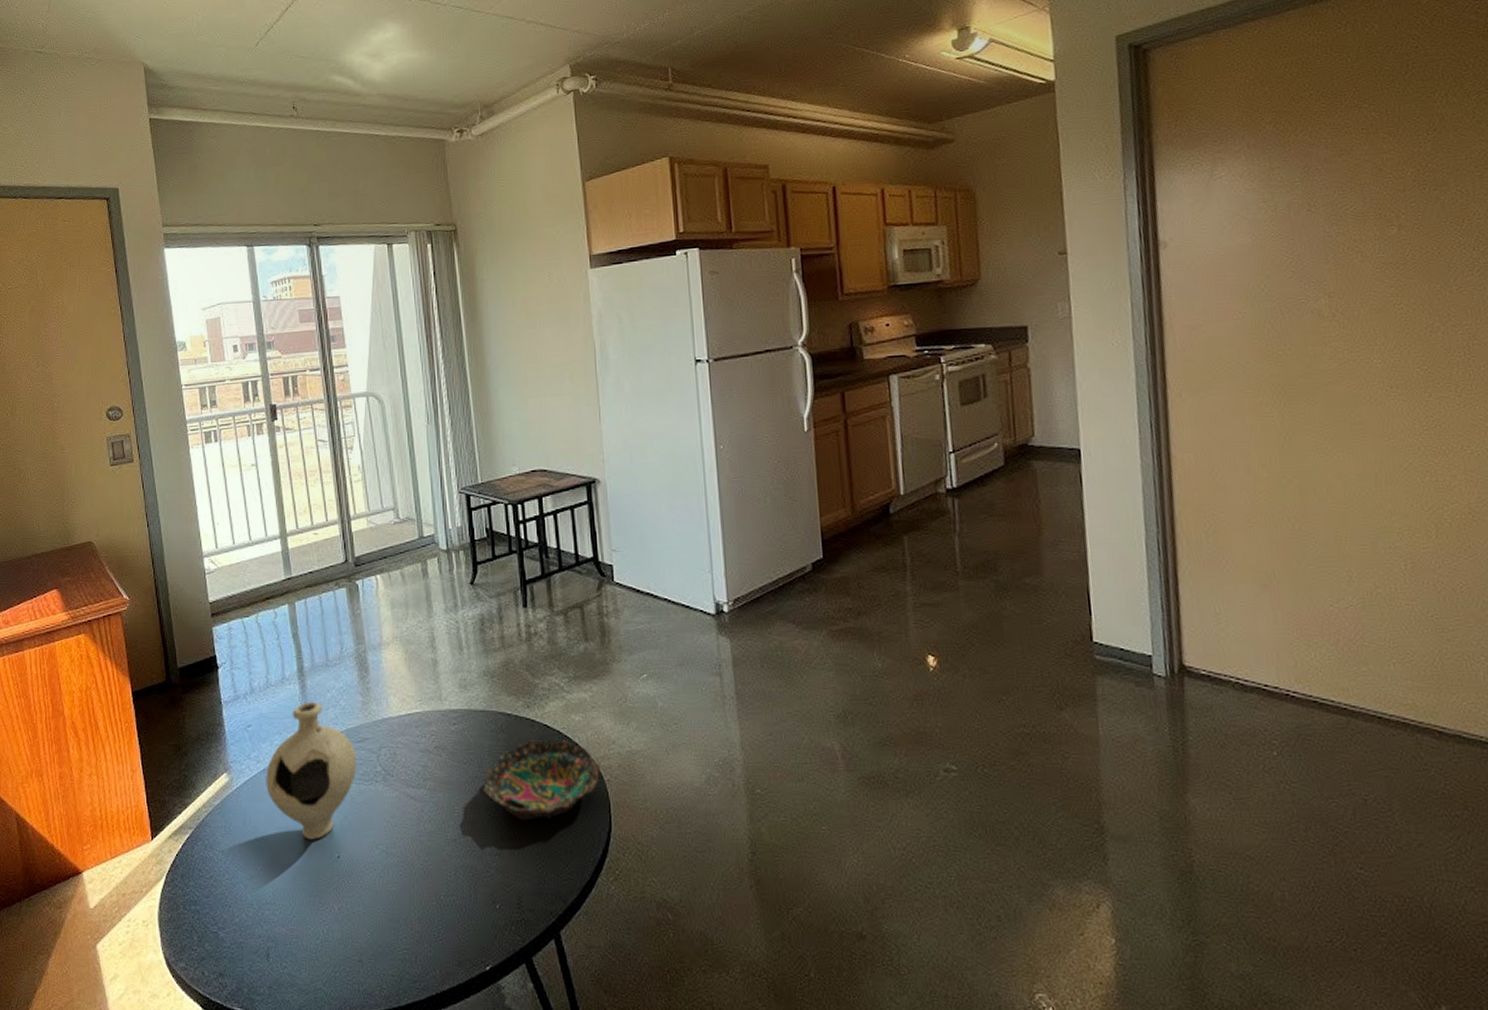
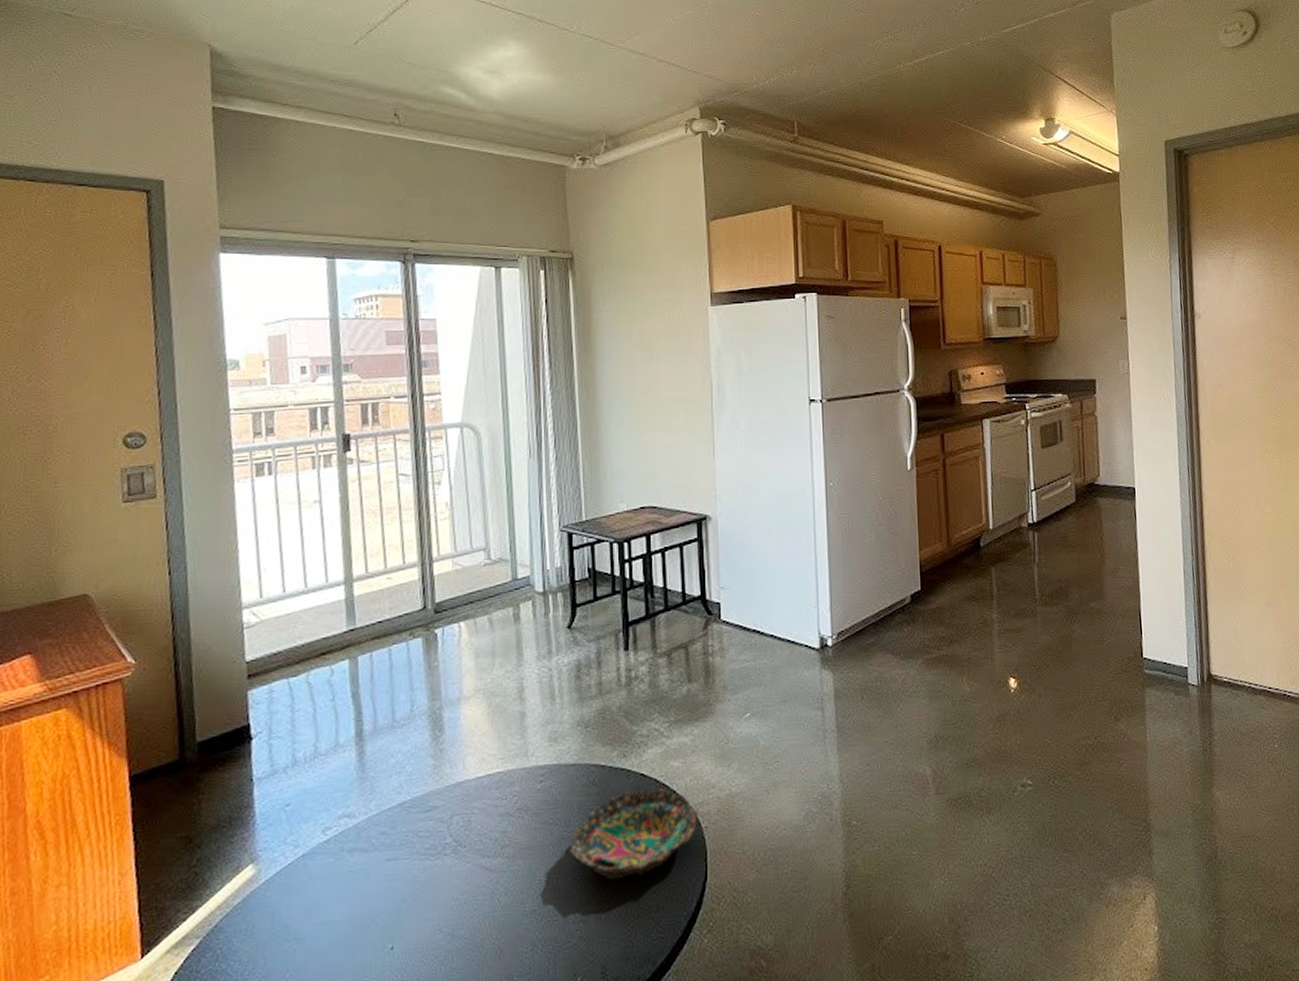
decorative vase: present [266,701,357,840] -> none [304,769,423,933]

